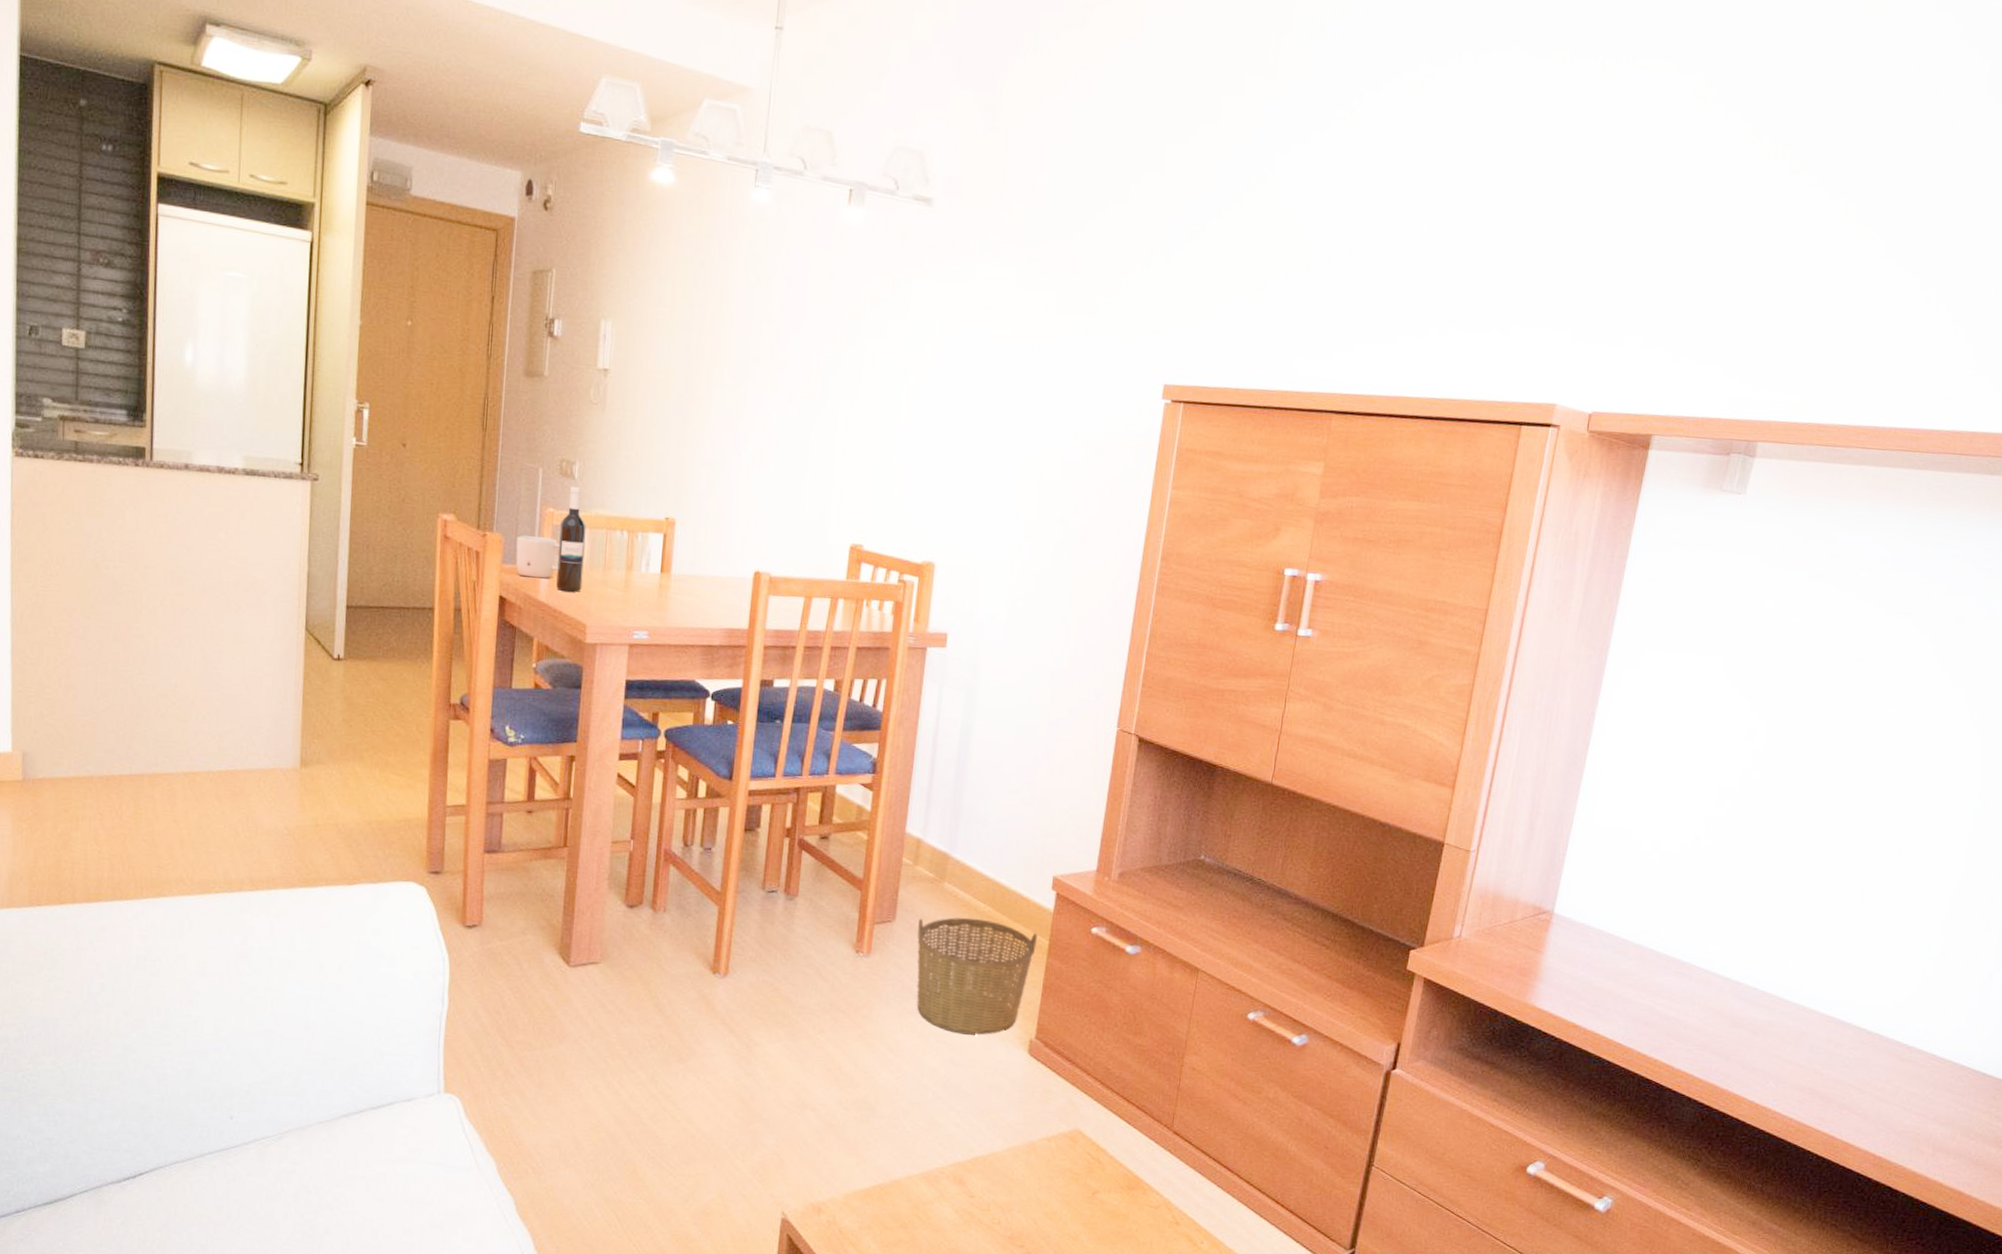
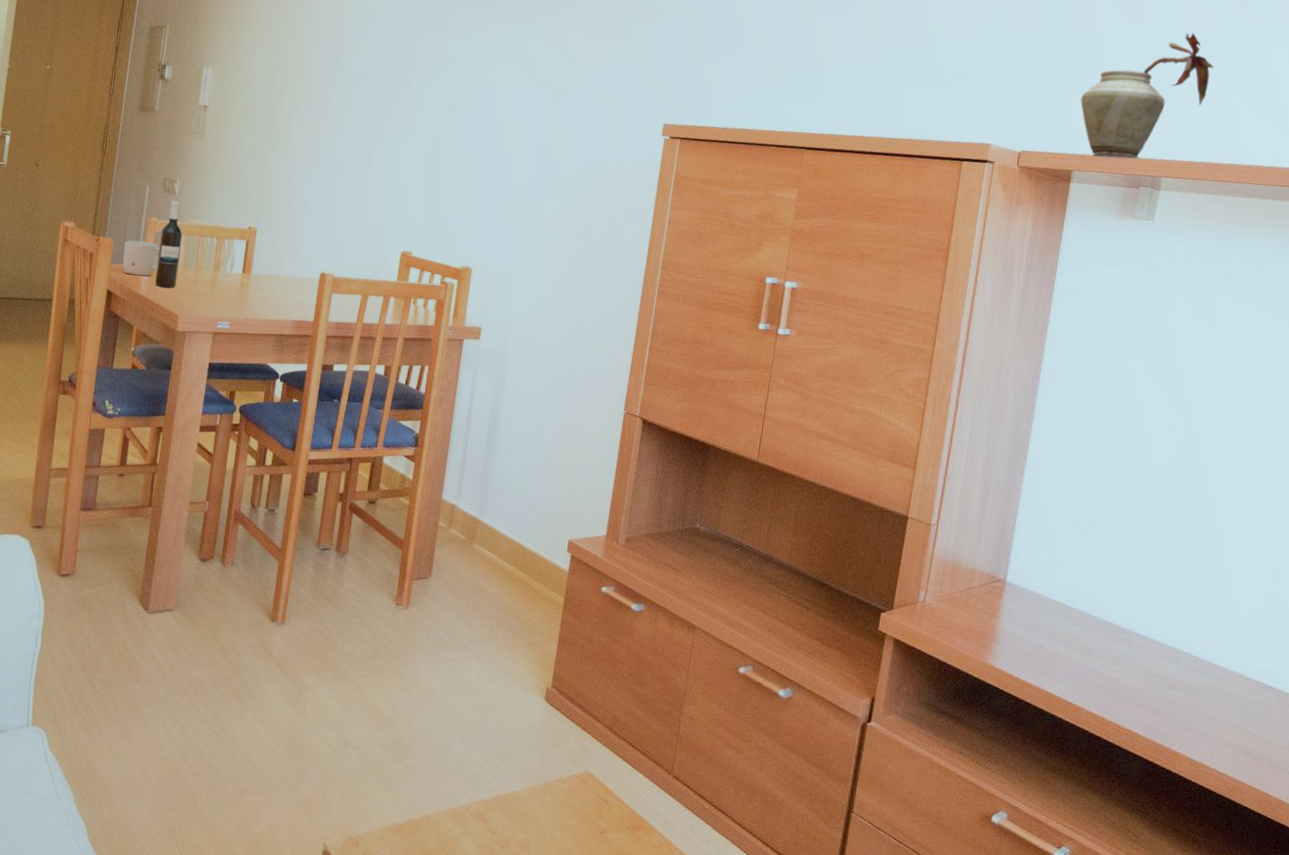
basket: present [917,917,1037,1036] -> none [448,575,554,683]
vase: none [1666,262,1829,420] -> present [1081,32,1214,159]

